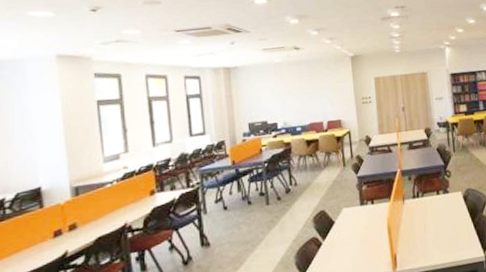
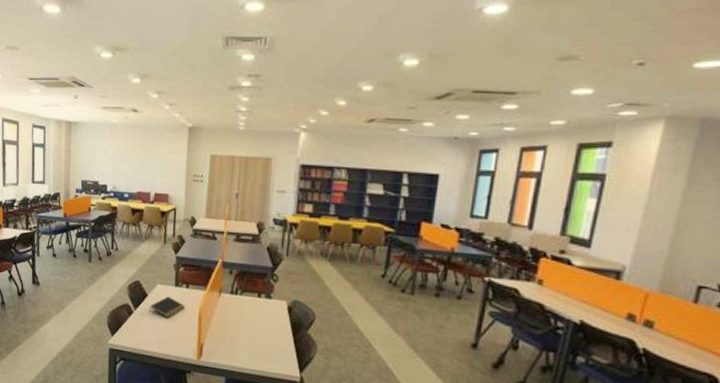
notepad: none [339,217,373,239] -> present [150,296,185,318]

